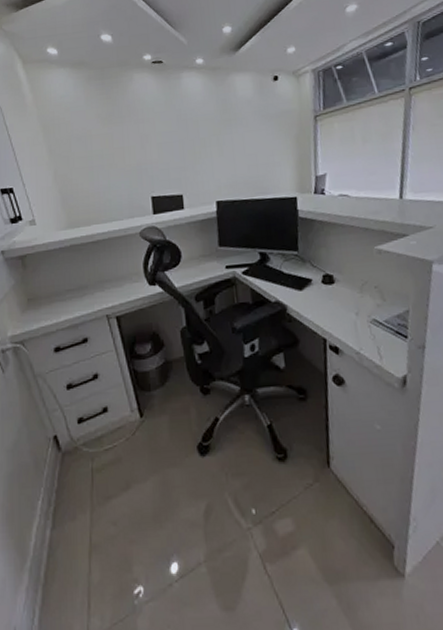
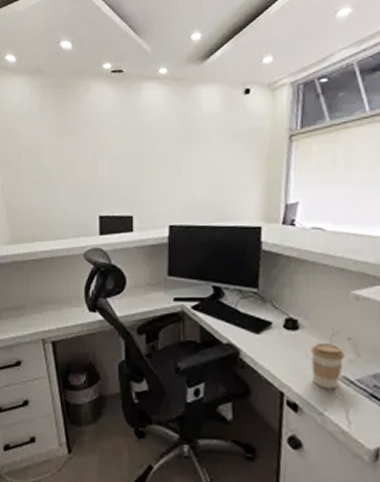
coffee cup: none [345,292,374,332] -> present [310,342,345,390]

